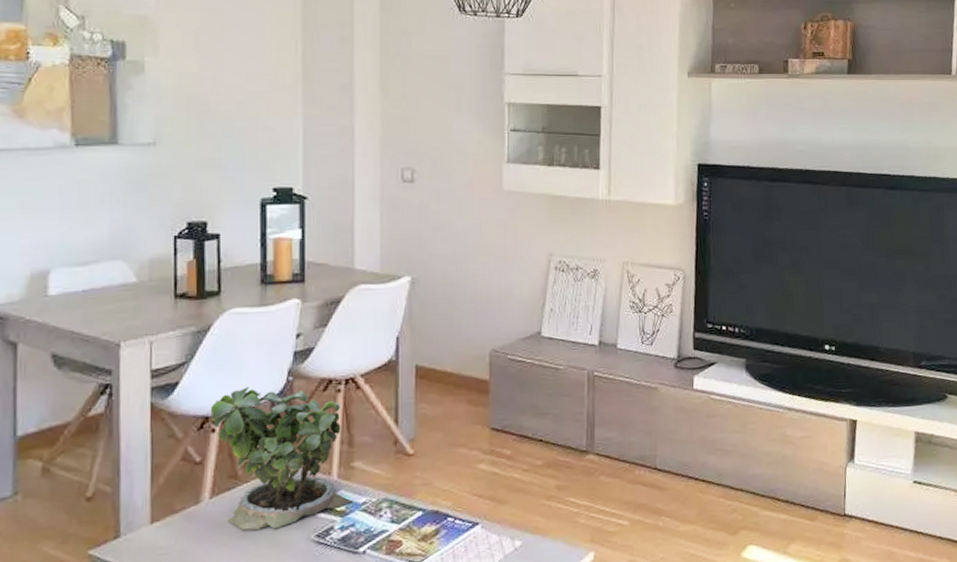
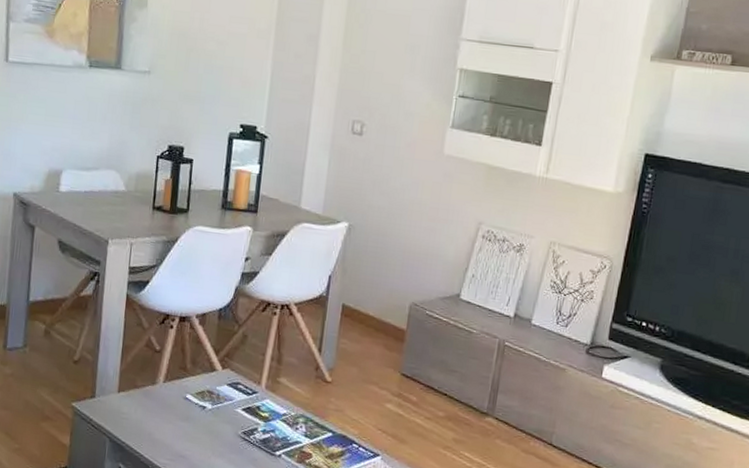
potted plant: present [210,377,353,531] -> none [171,294,275,420]

